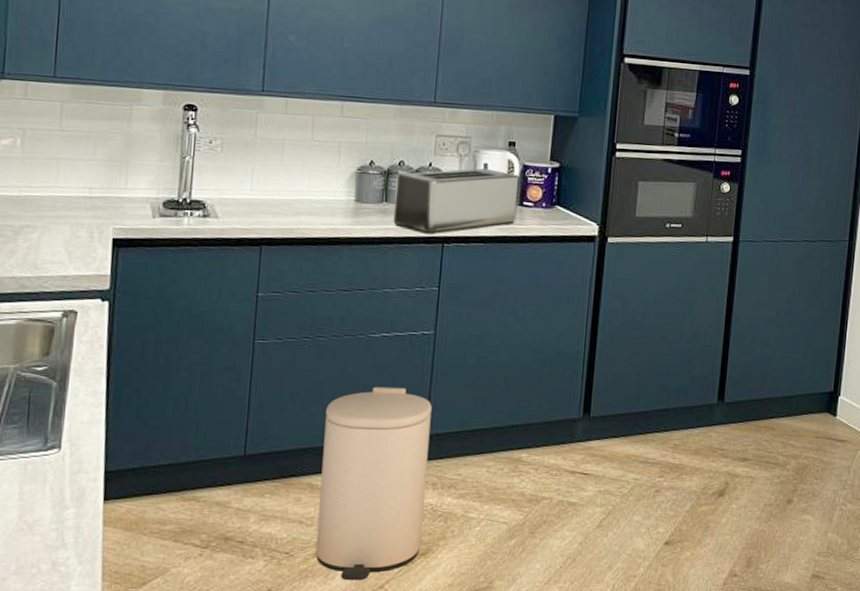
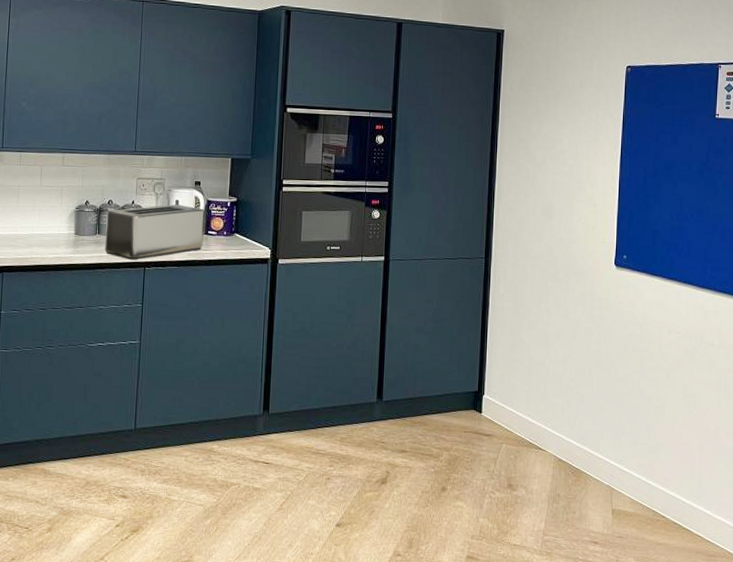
pedal bin: present [315,386,432,581] -> none [49,387,139,553]

